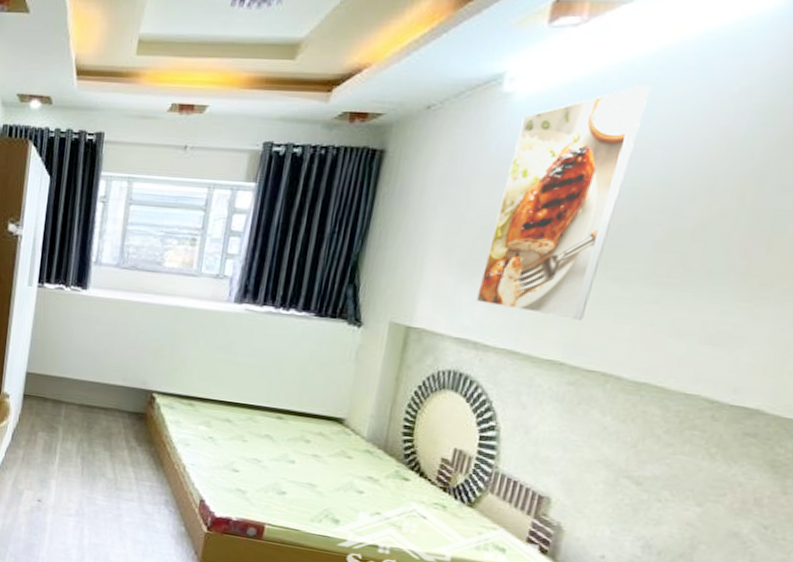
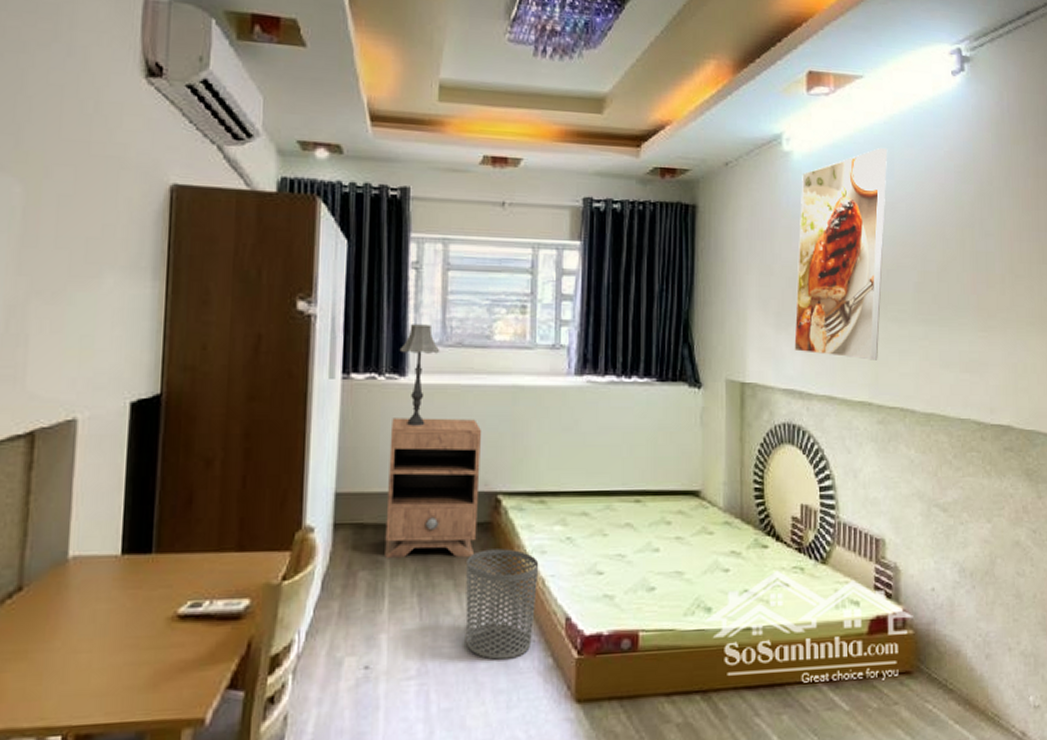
nightstand: none [59,321,146,437] -> present [385,418,482,558]
table lamp: none [83,248,117,330] -> present [399,324,440,426]
waste bin: none [115,433,183,521] -> present [465,548,539,660]

